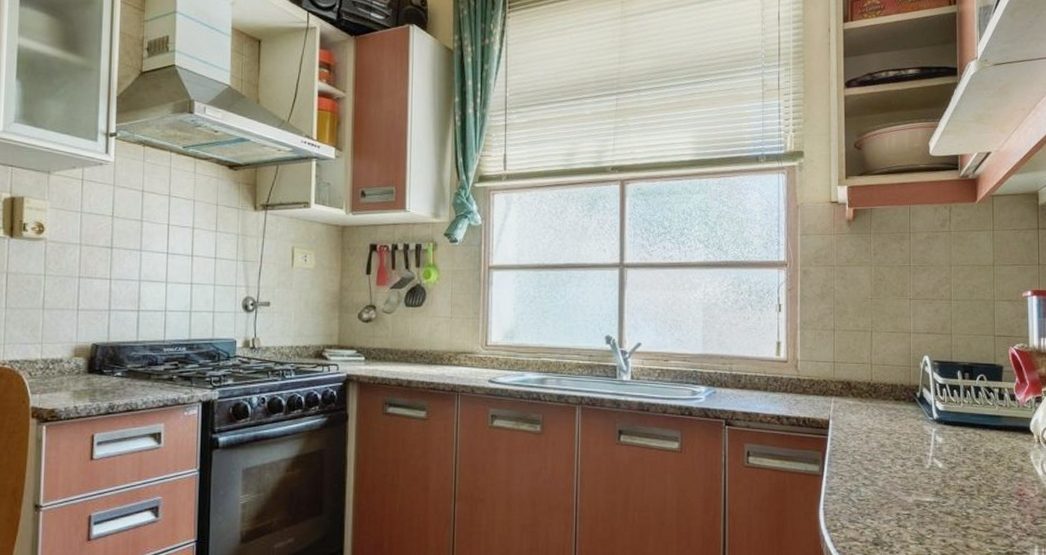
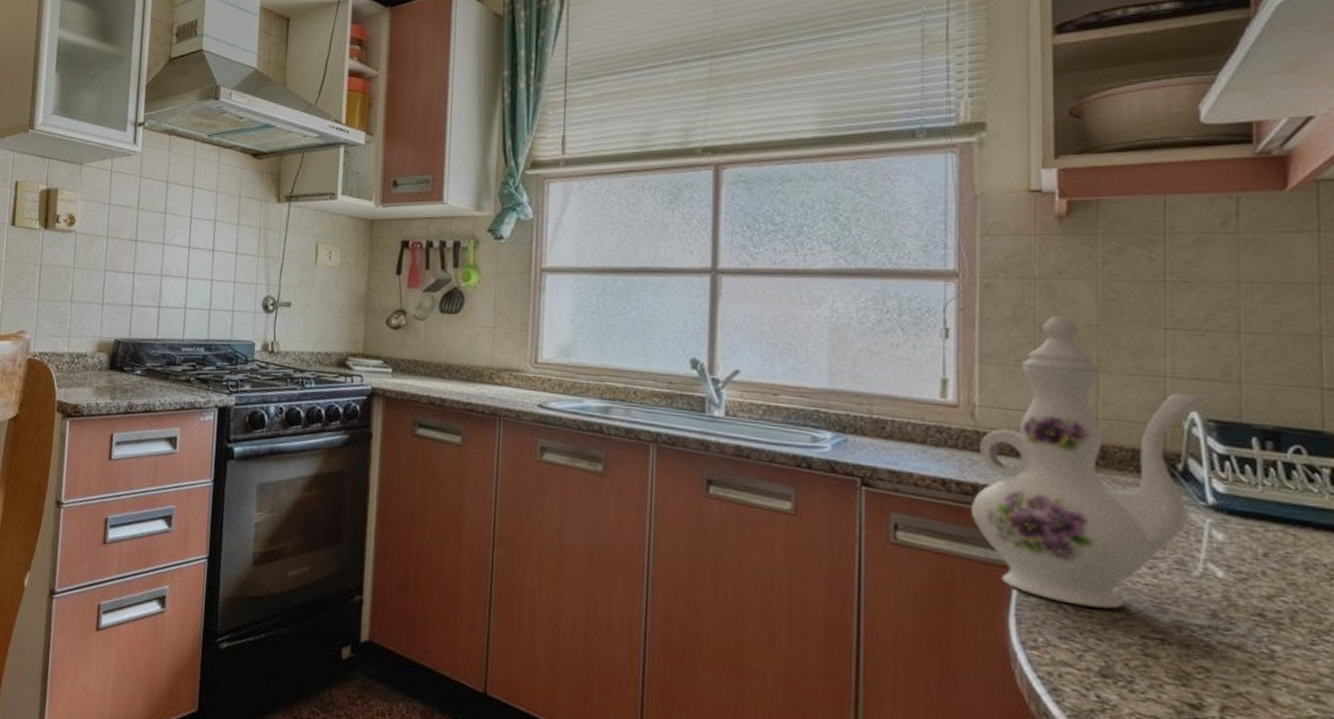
ewer: none [795,293,938,497] -> present [970,316,1216,609]

